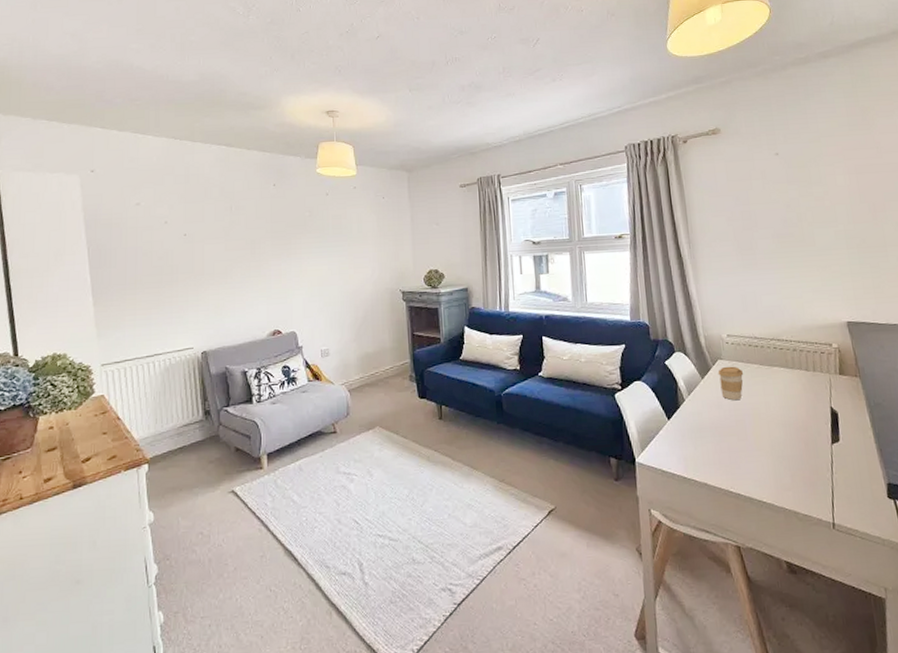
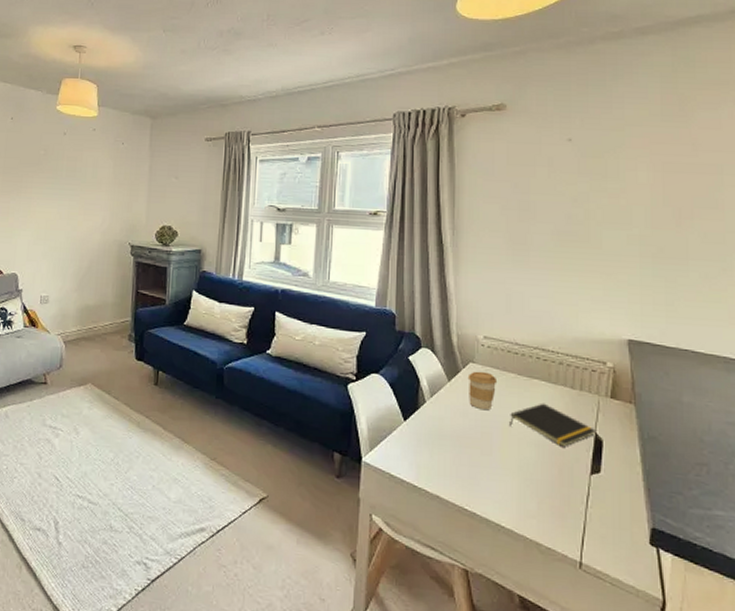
notepad: none [758,387,832,424] -> present [510,403,597,447]

